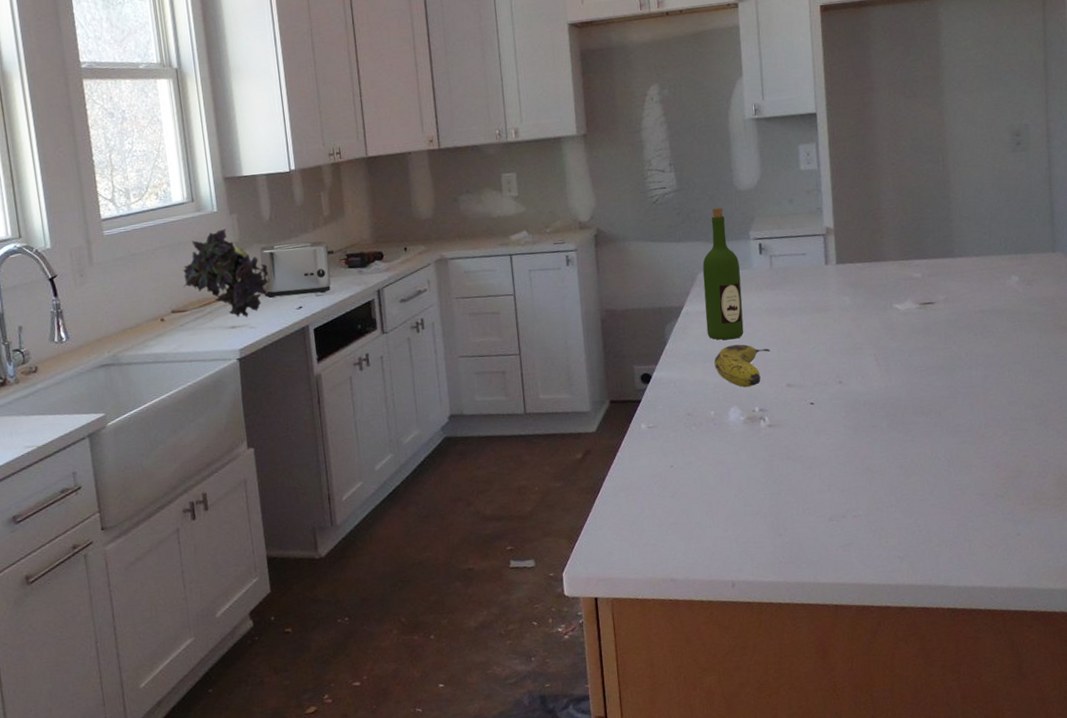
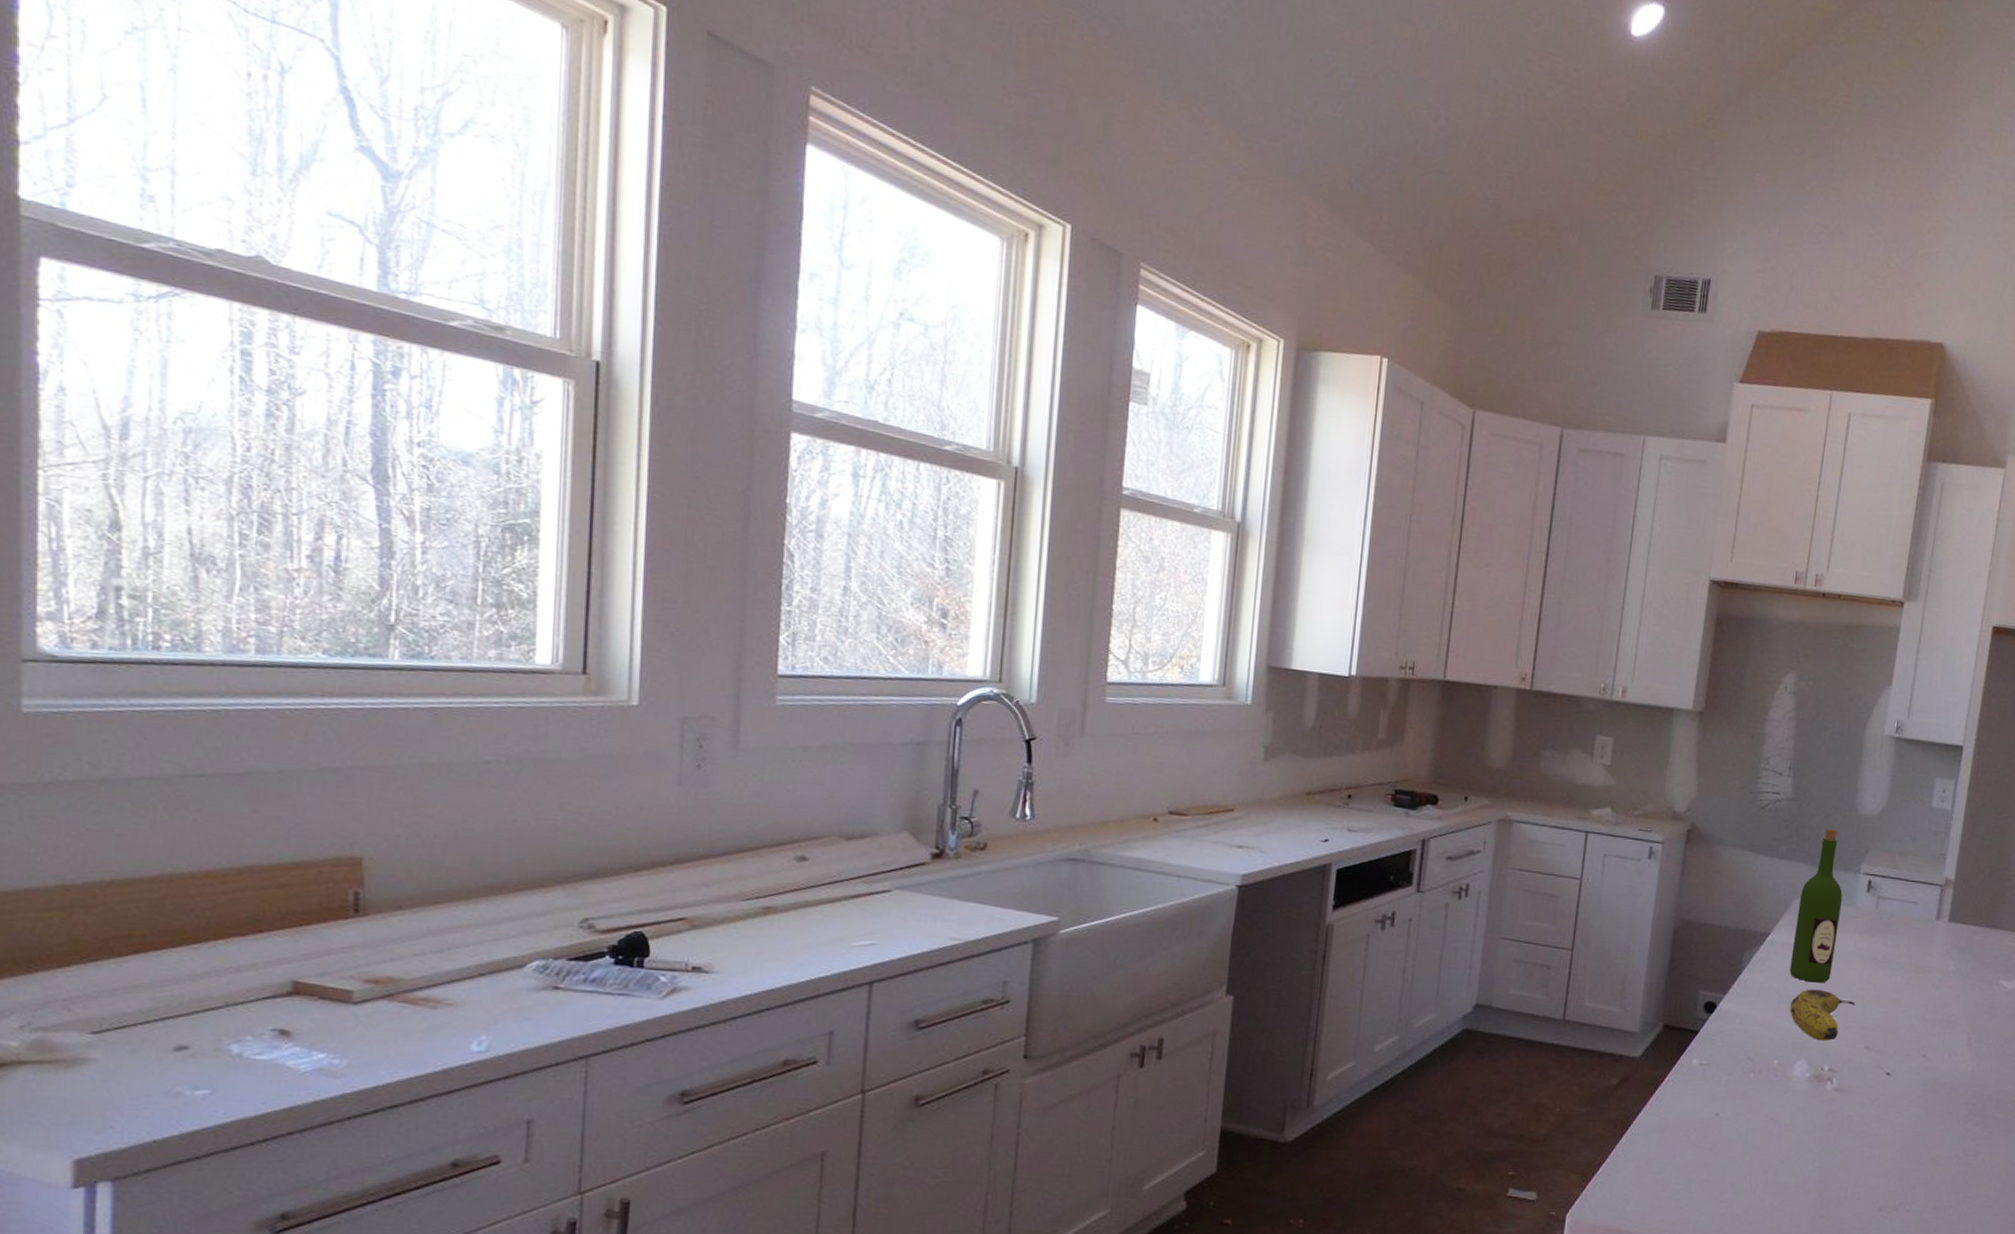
plant: present [183,228,271,317] -> none [1189,727,1298,838]
toaster: present [259,241,334,298] -> none [1286,758,1381,830]

